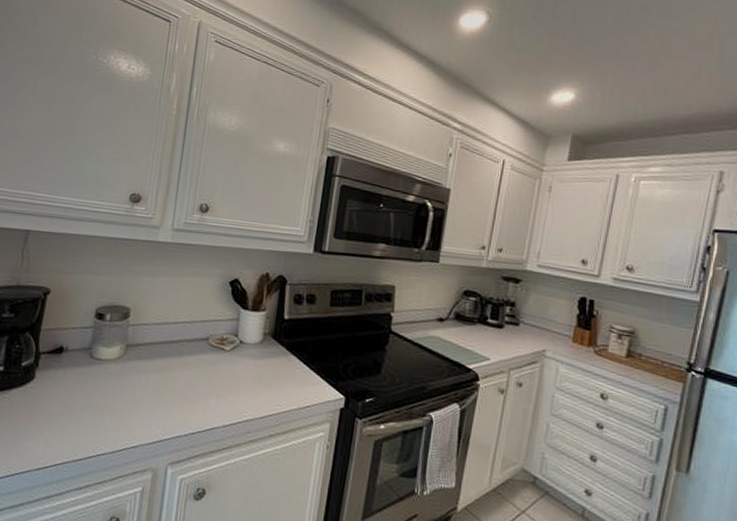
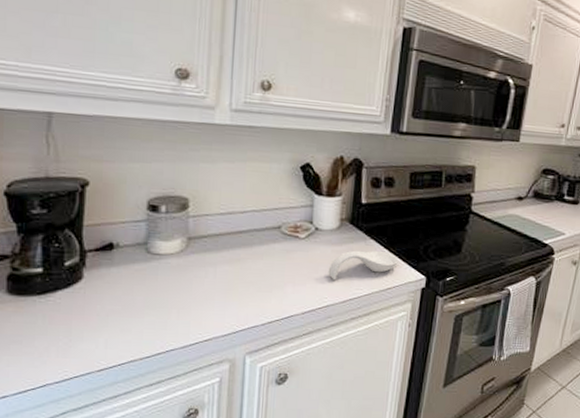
spoon rest: none [249,365,318,395] -> present [328,250,398,281]

